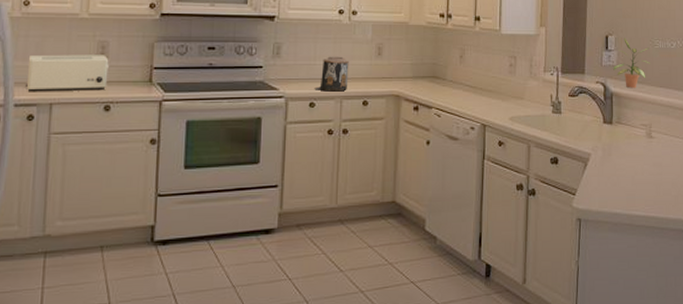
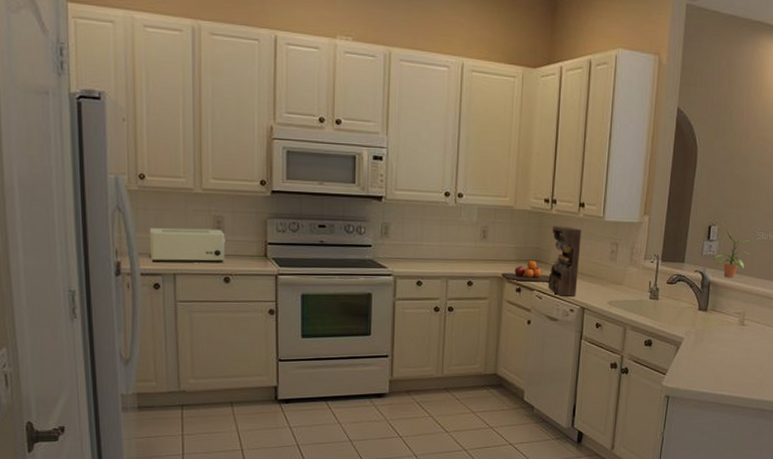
canister: present [314,56,349,92] -> none [421,237,455,272]
chopping board: none [398,76,448,99] -> present [502,260,549,282]
spice rack: none [446,40,479,113] -> present [548,226,582,297]

